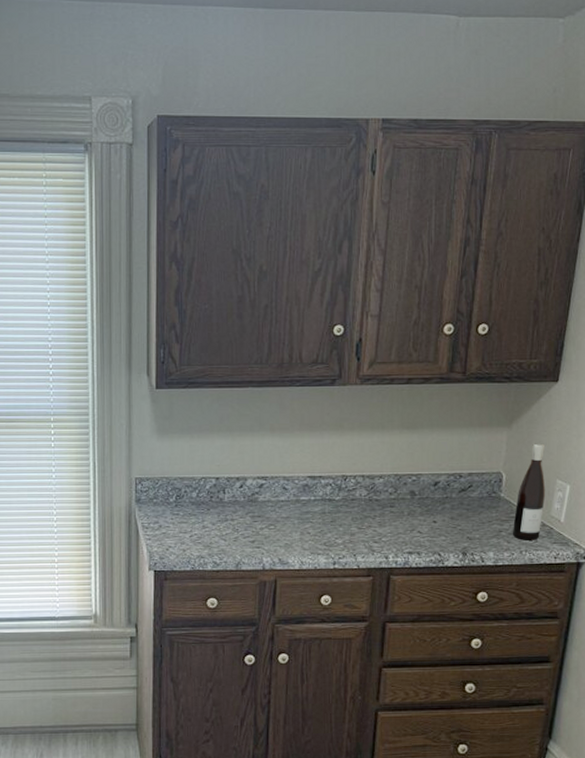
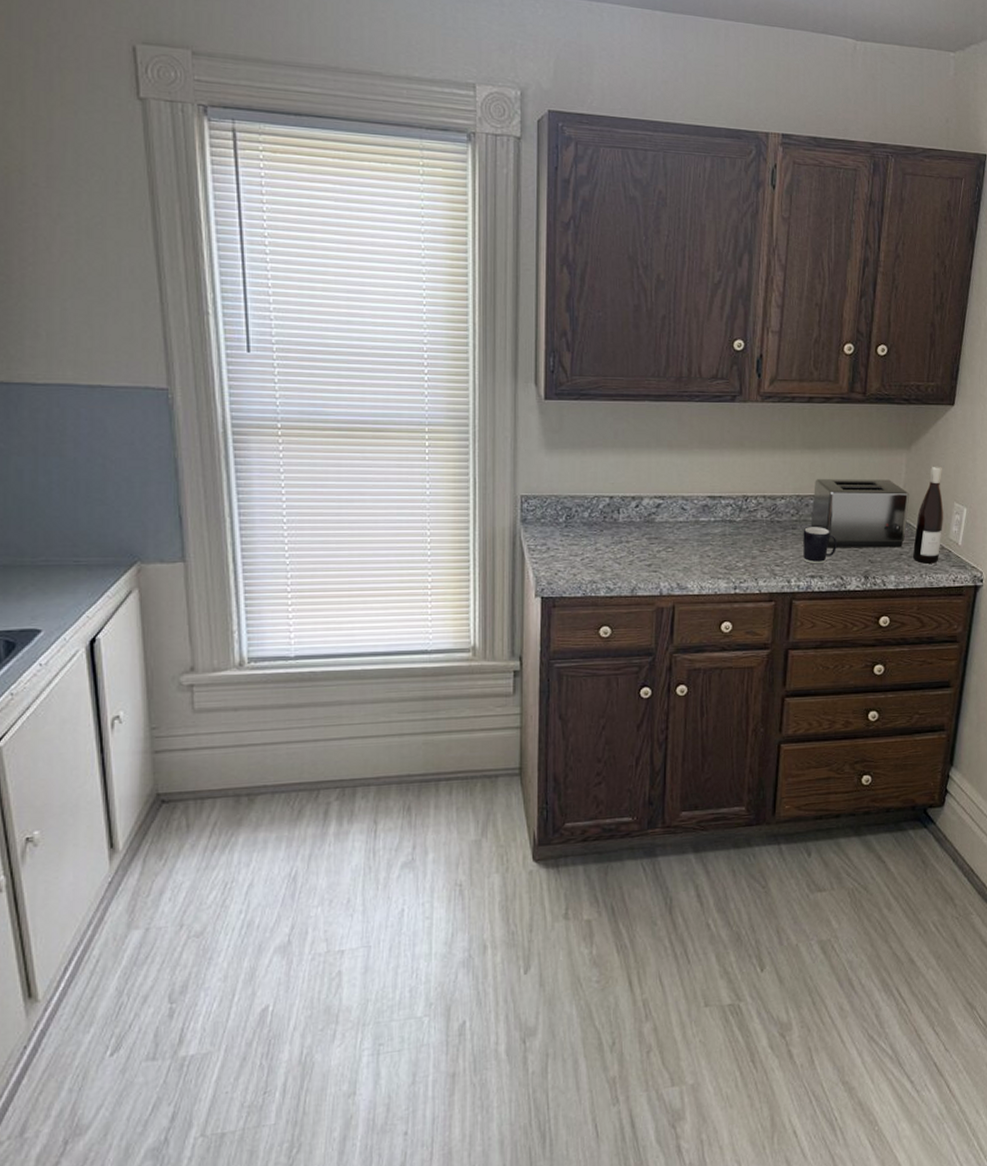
mug: none [401,504,434,541] -> present [803,526,837,564]
toaster: none [409,457,510,525] -> present [811,478,910,548]

